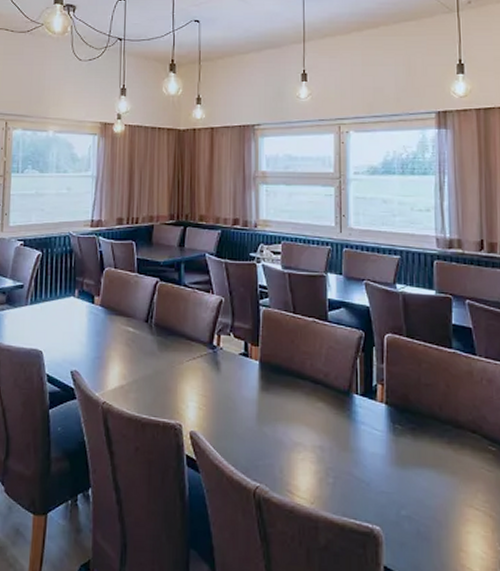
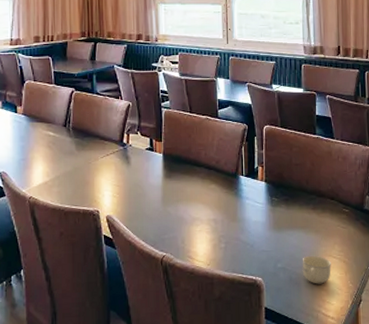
cup: none [433,503,473,543] -> present [302,255,331,284]

